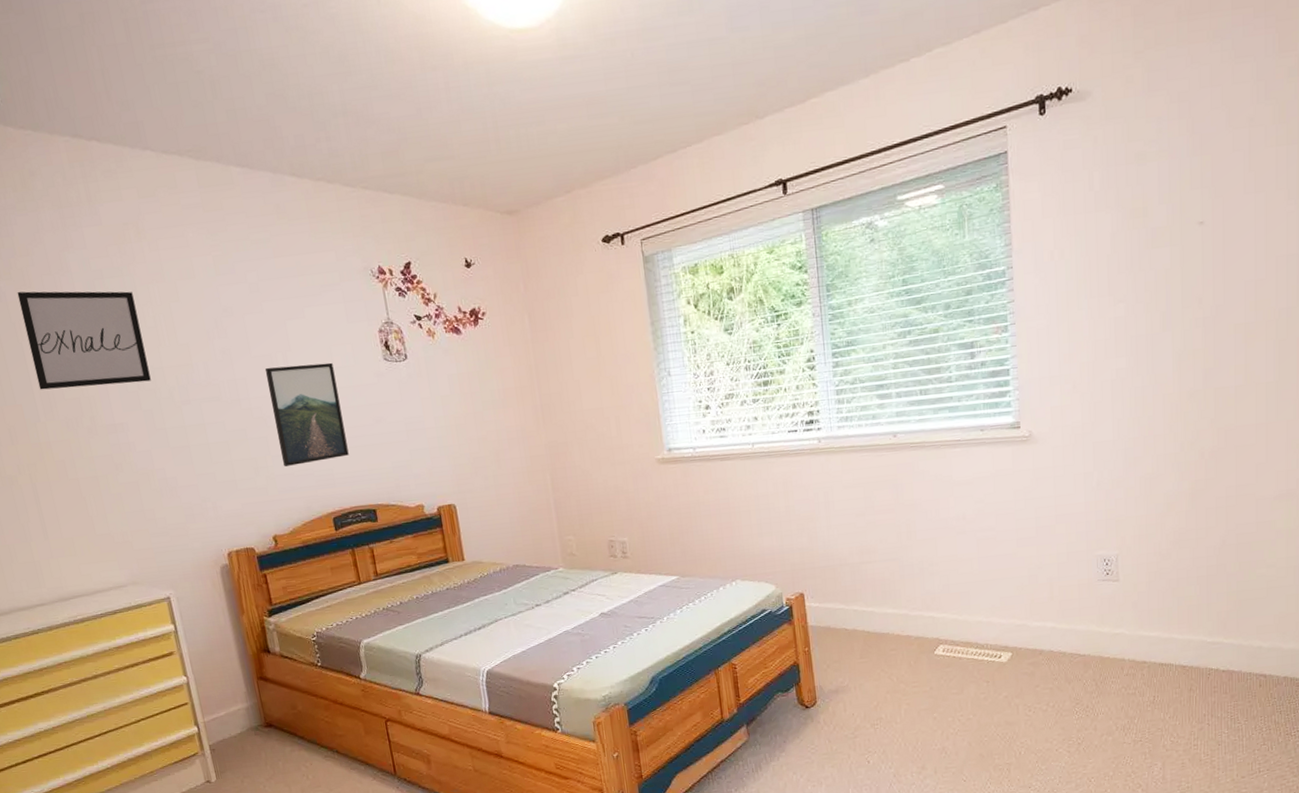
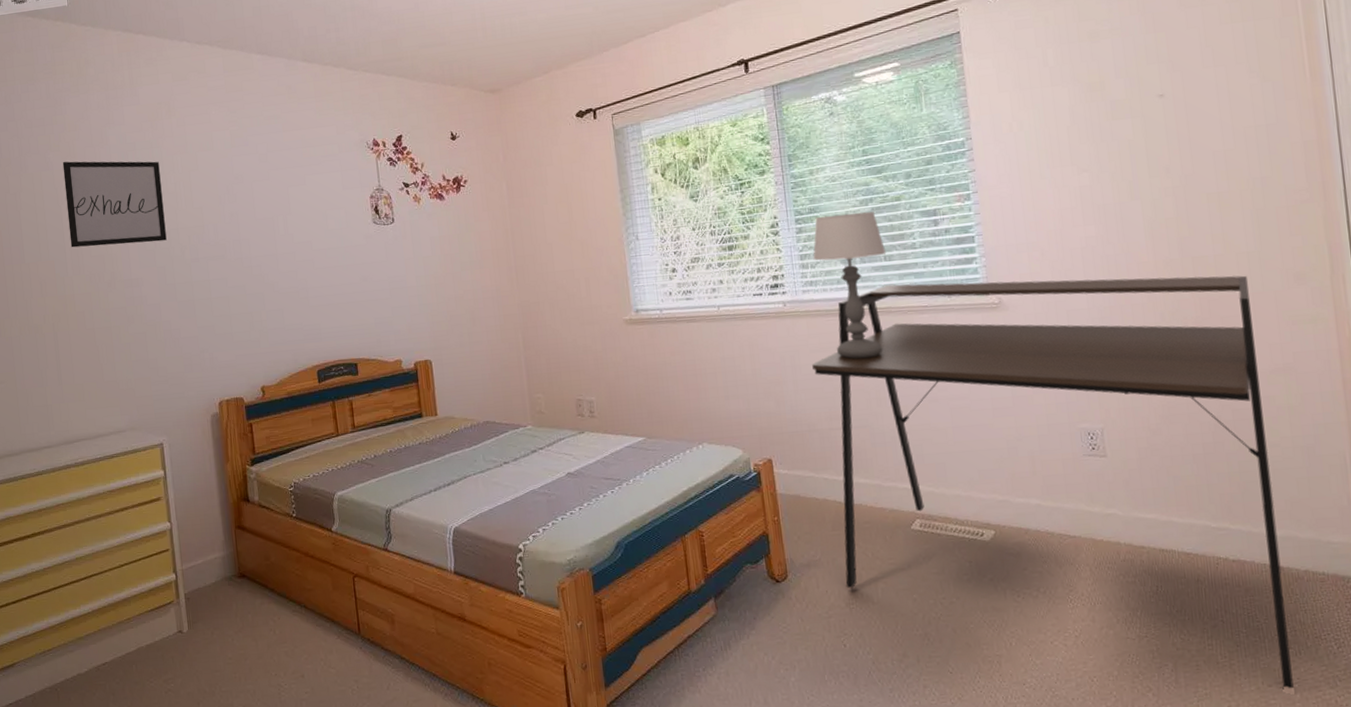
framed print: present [265,362,349,466] -> none [266,225,336,321]
desk: none [845,405,1264,780] -> present [812,275,1294,690]
table lamp: none [849,344,923,495] -> present [813,211,887,360]

